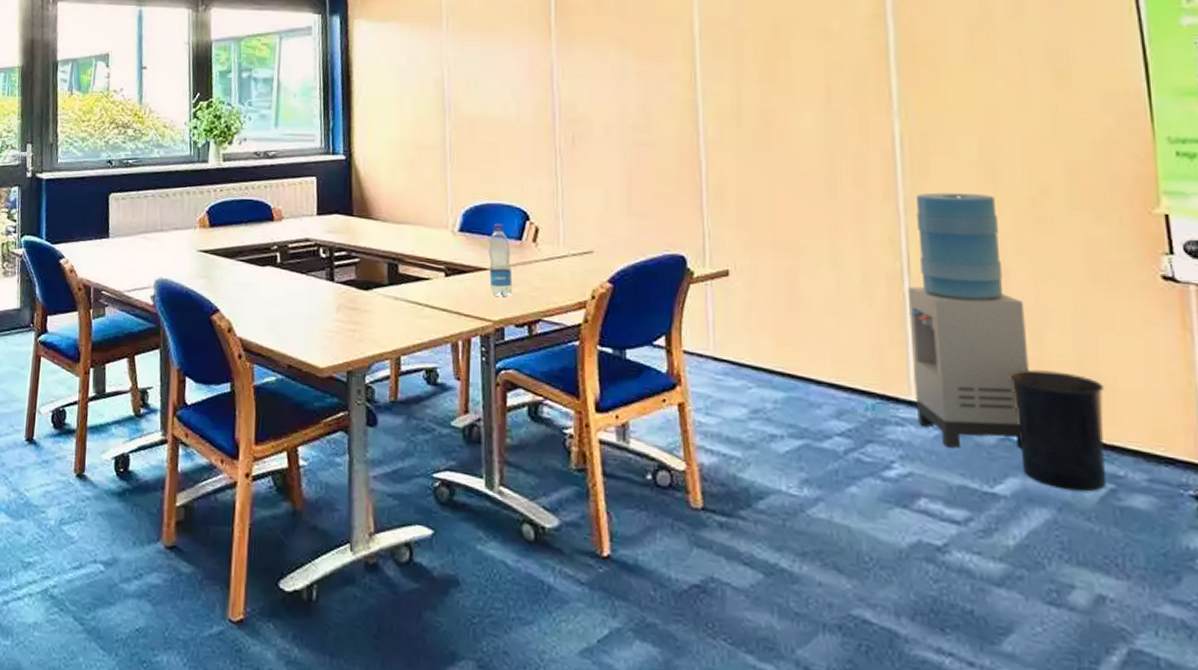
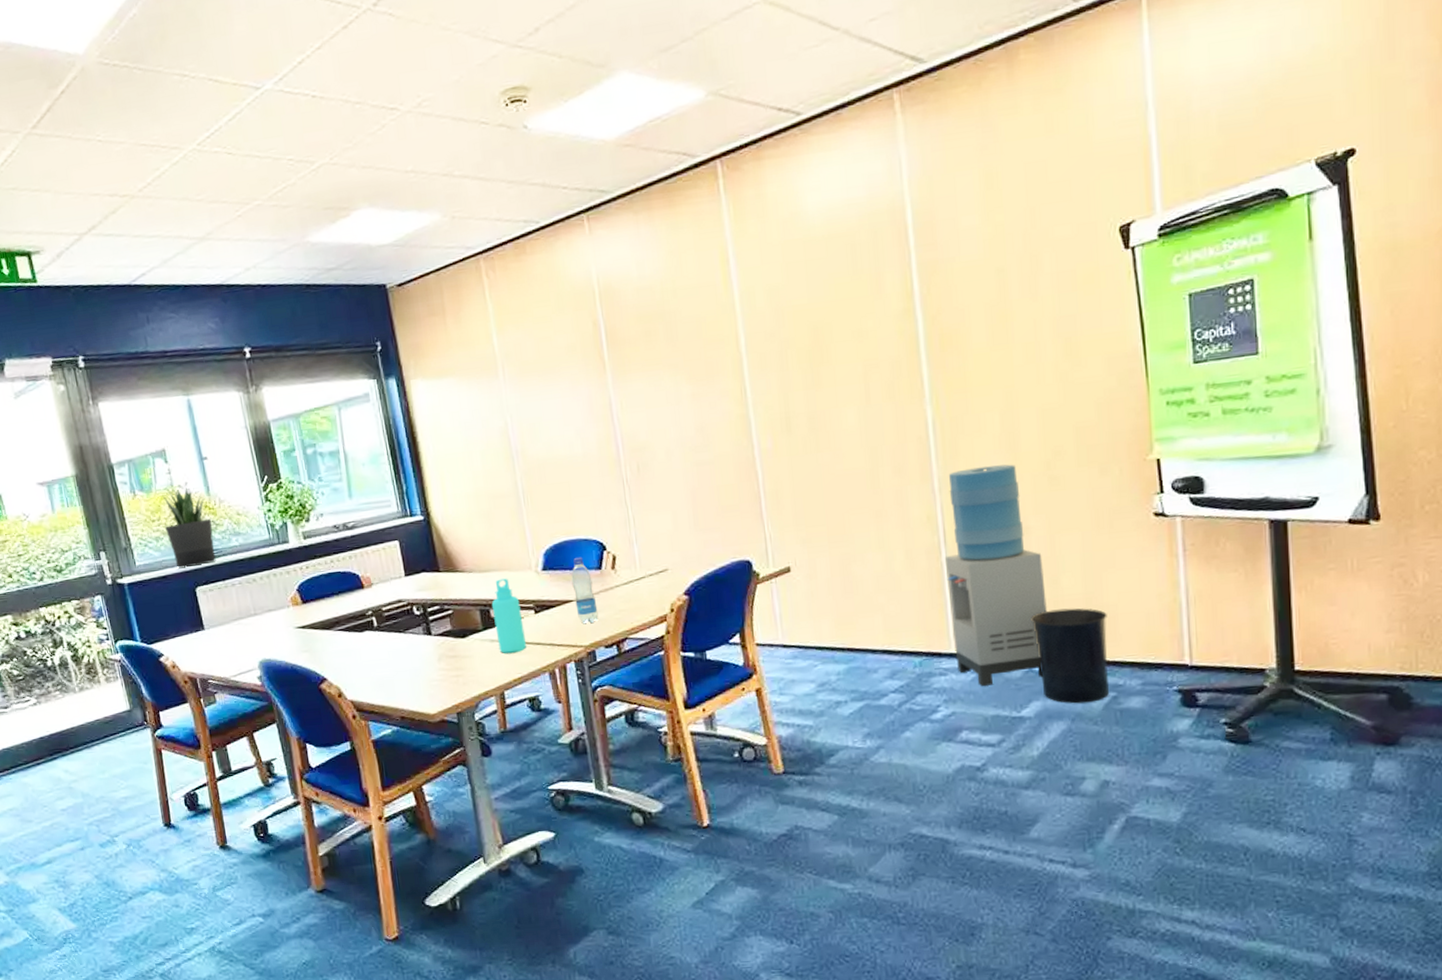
planter: none [92,90,139,172] -> present [162,487,216,569]
water bottle: none [401,233,432,317] -> present [491,578,526,654]

